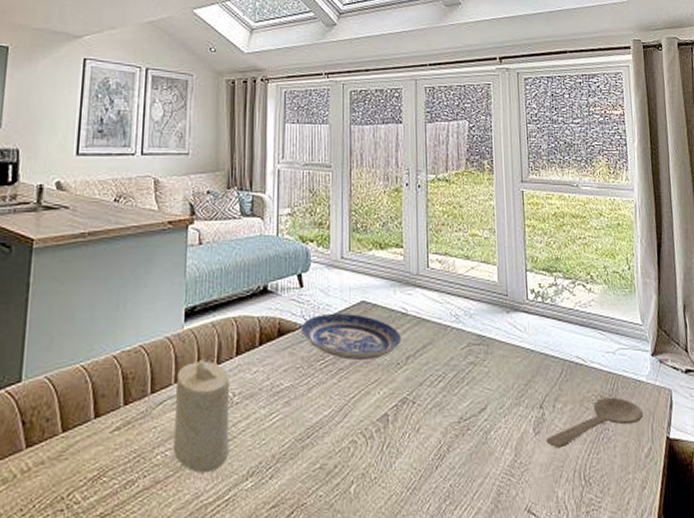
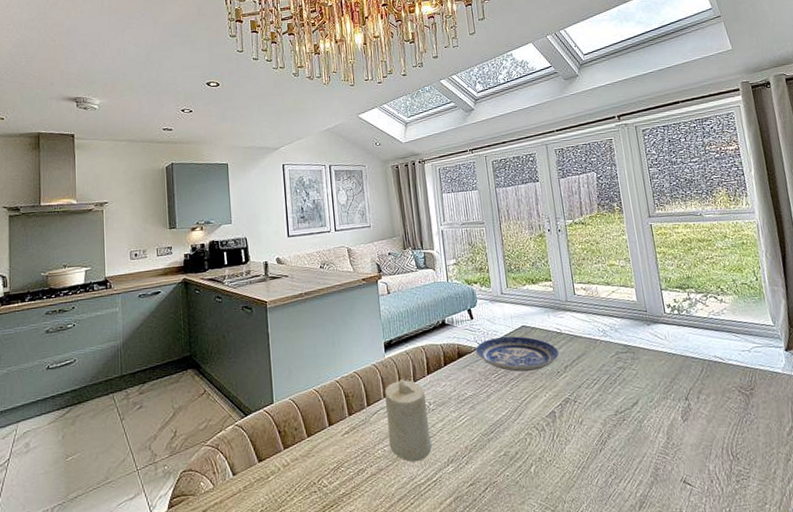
wooden spoon: present [545,397,644,448] -> none [693,387,783,431]

